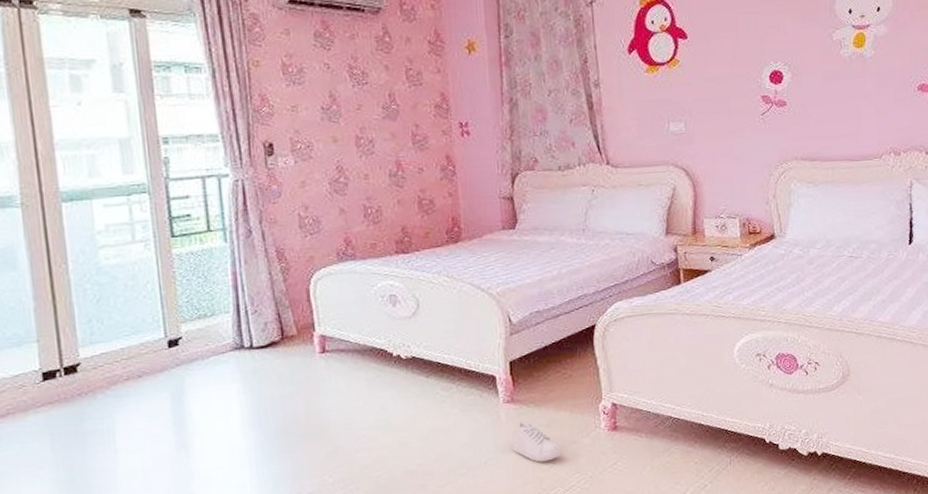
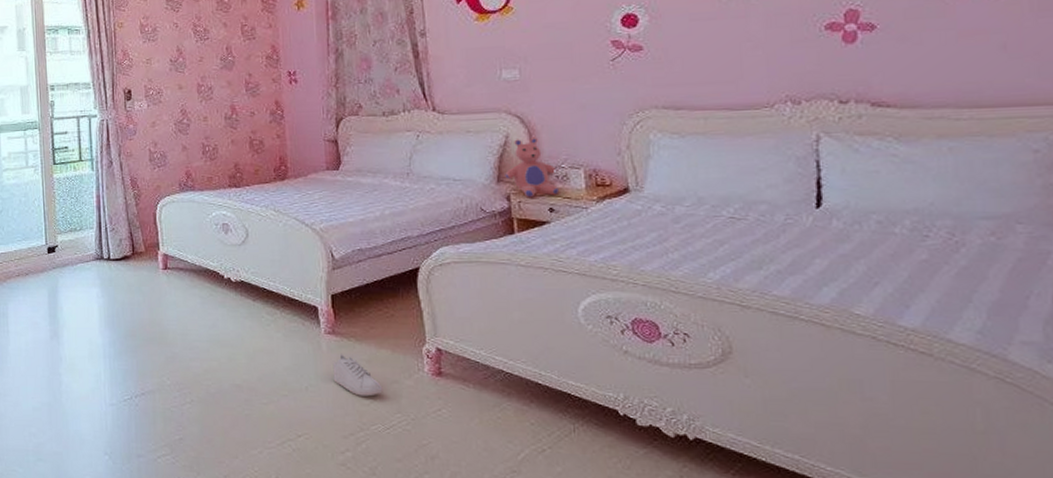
teddy bear: none [672,189,718,249] -> present [505,137,558,198]

